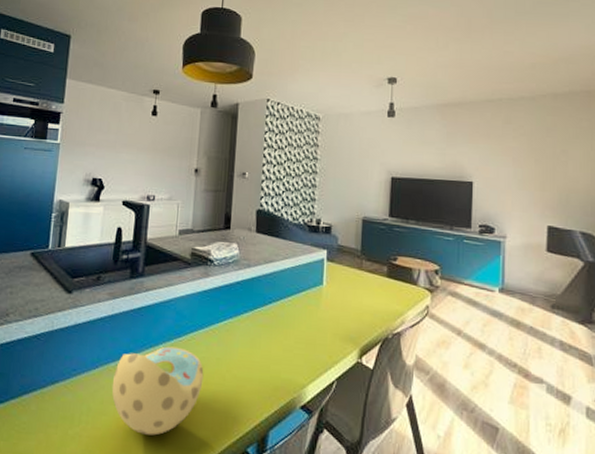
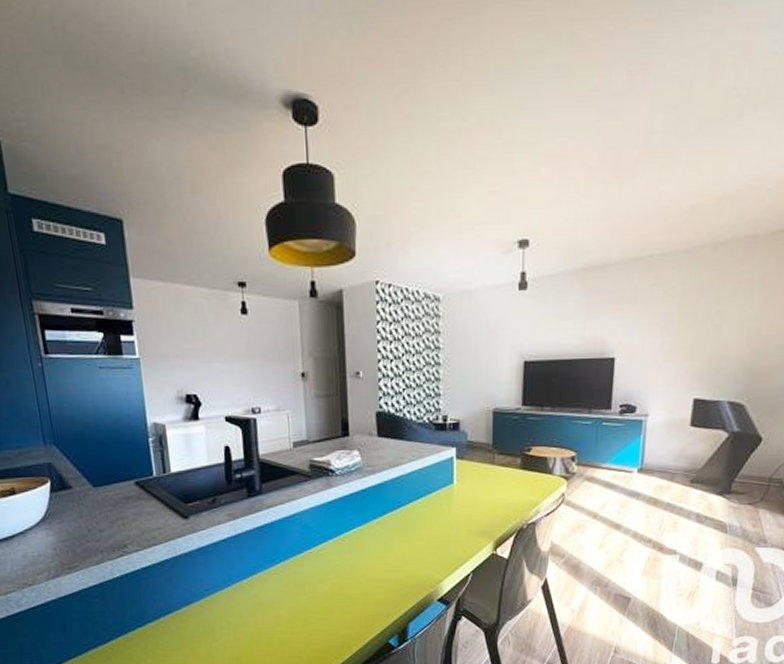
bowl: present [111,346,204,436] -> none [247,558,339,639]

